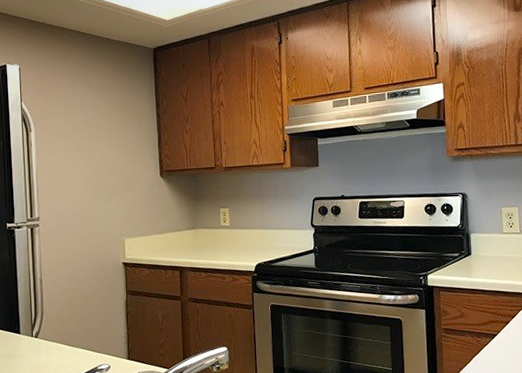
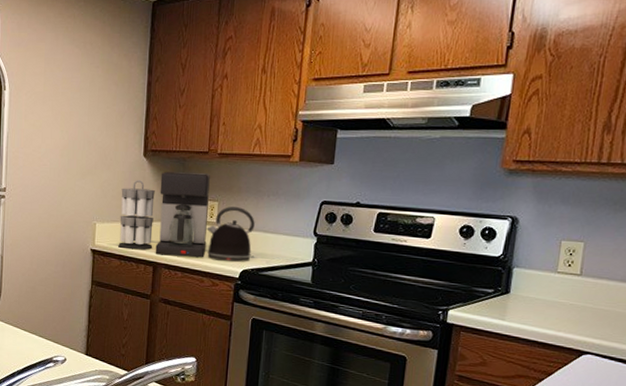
spice rack: none [144,197,178,259] -> present [118,180,155,251]
coffee maker: none [177,185,224,261] -> present [155,172,210,259]
kettle: none [222,210,266,259] -> present [206,207,255,263]

